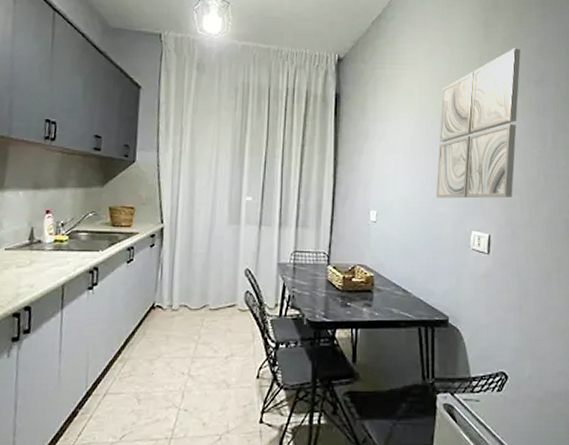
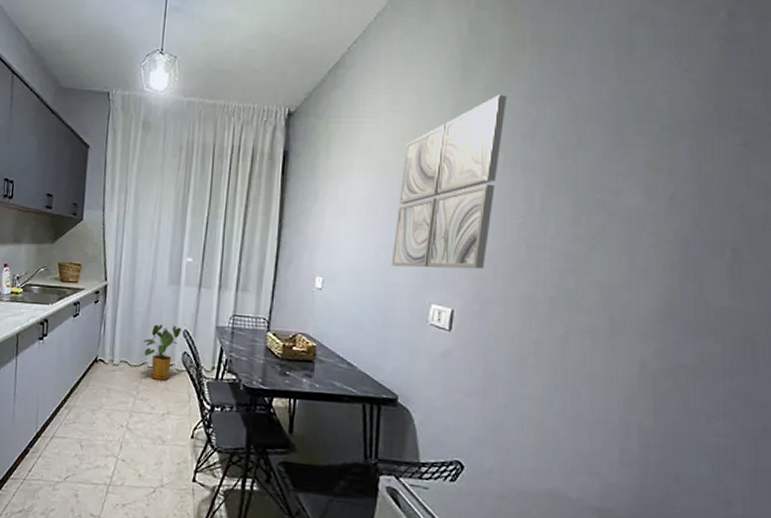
house plant: none [204,265,244,322] -> present [143,324,182,381]

